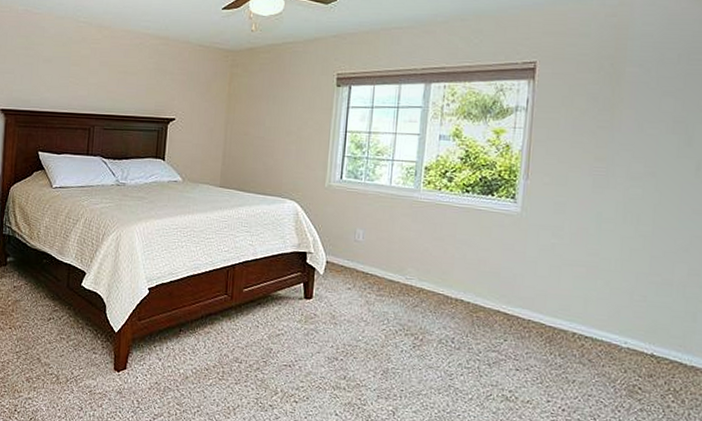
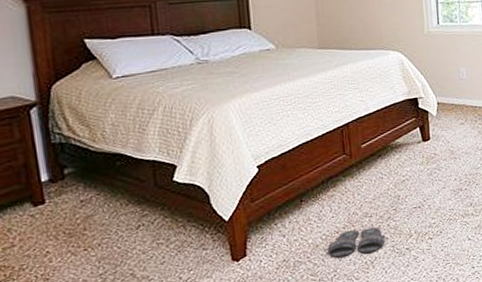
slippers: none [196,371,252,400] -> present [328,227,386,259]

